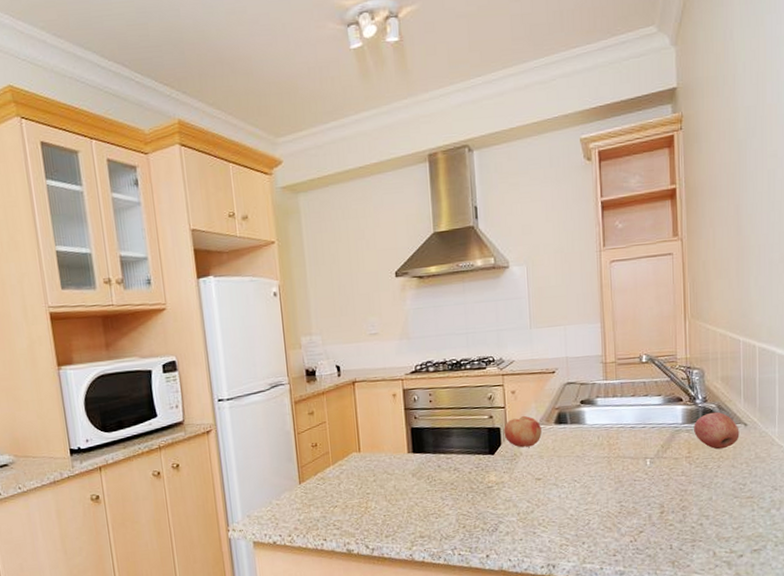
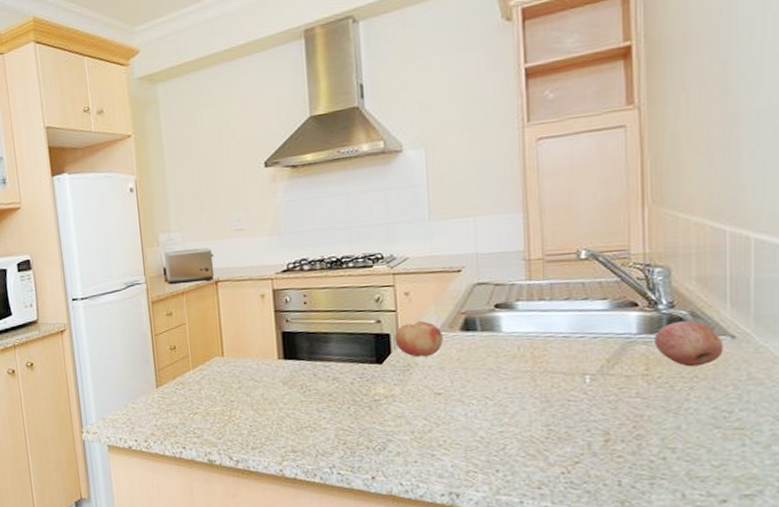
toaster: none [305,350,352,385] -> present [163,247,215,284]

